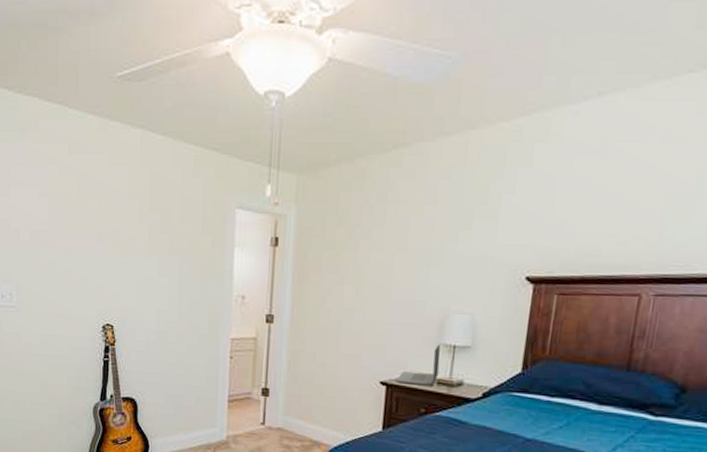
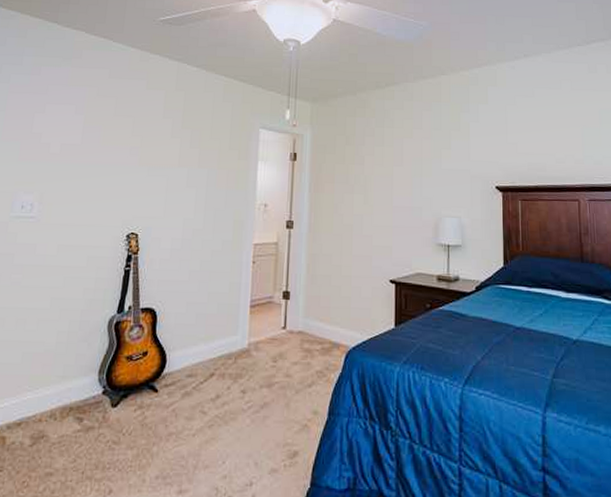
laptop computer: present [396,344,441,387] -> none [403,244,438,284]

